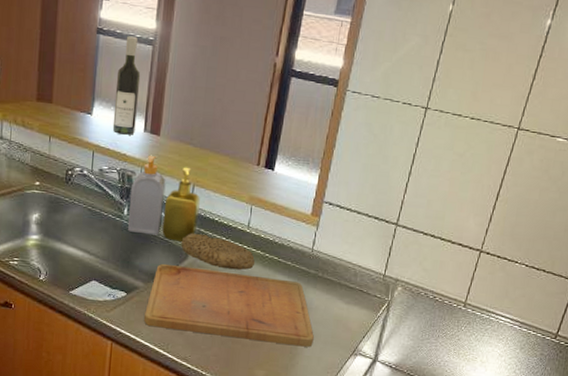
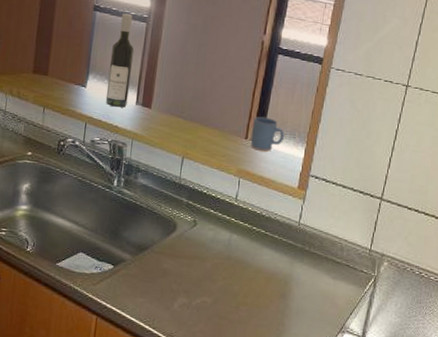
soap bottle: present [127,155,166,236] -> none [116,127,156,207]
cutting board: present [144,263,314,347] -> none [130,235,301,324]
soap dispenser: present [162,167,200,242] -> none [151,139,189,214]
sponge: present [181,232,256,270] -> none [169,205,243,243]
mug: none [263,142,298,178] -> present [251,116,284,152]

